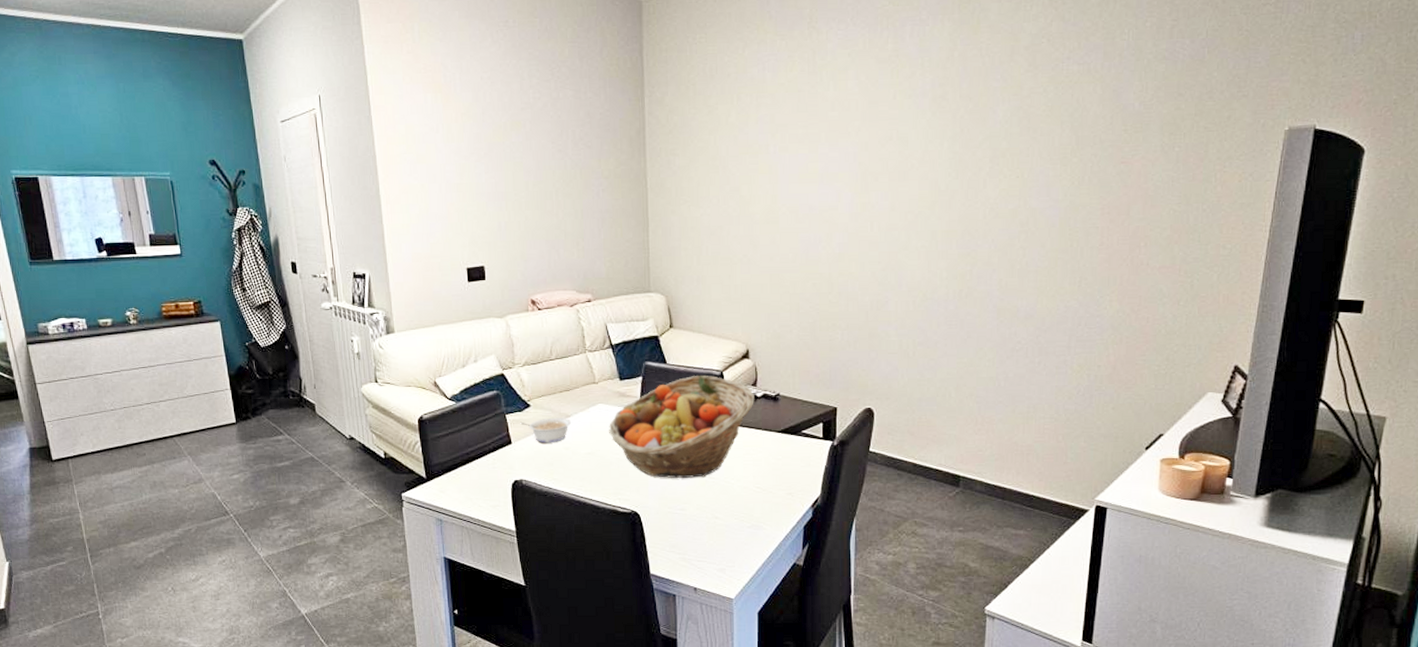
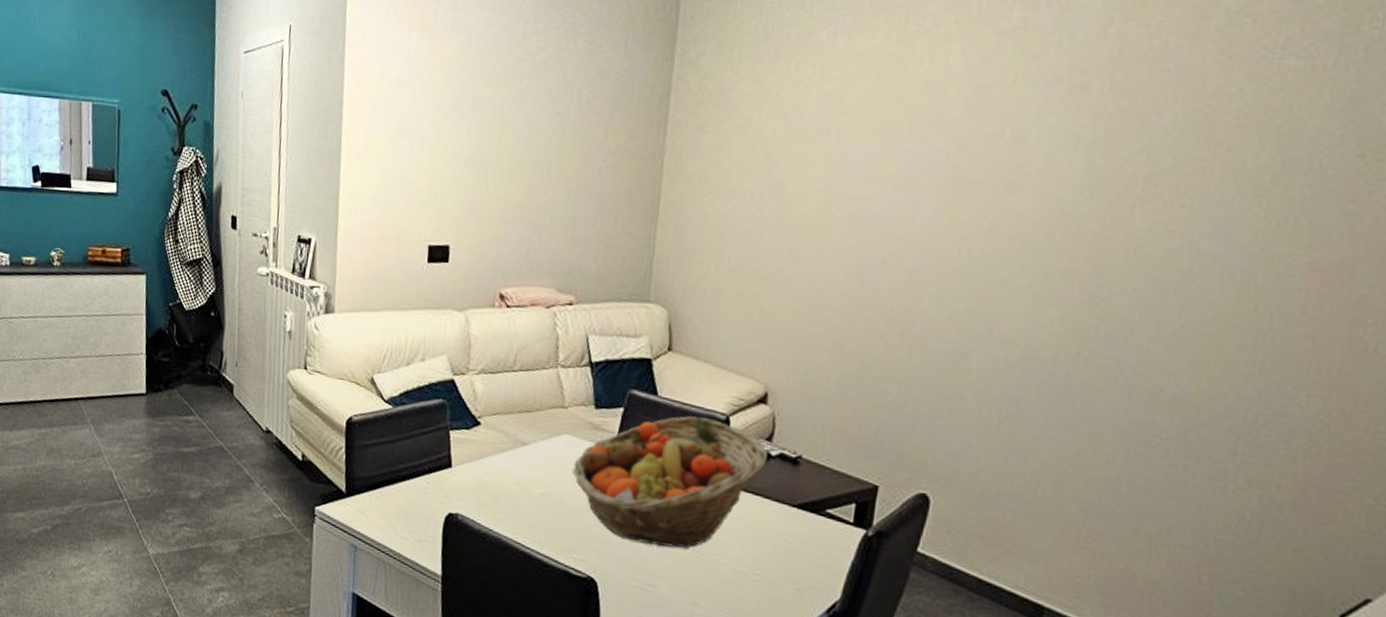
legume: present [520,417,571,442] -> none [465,442,527,474]

